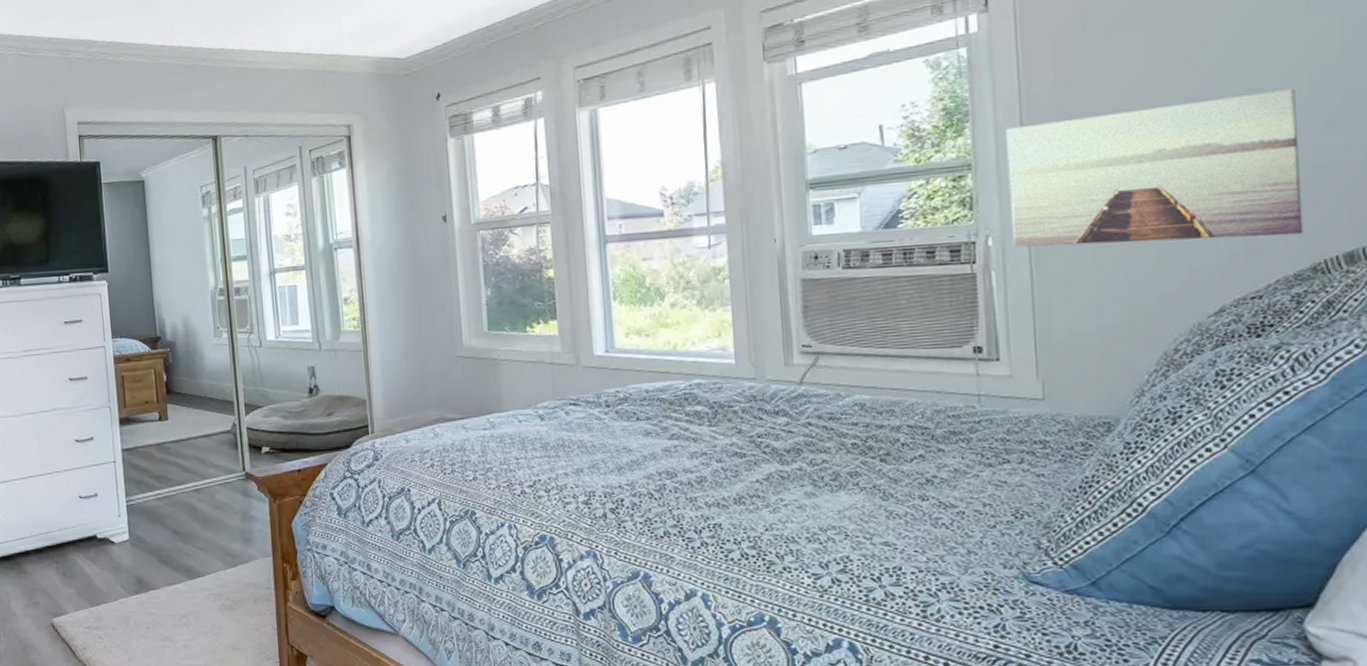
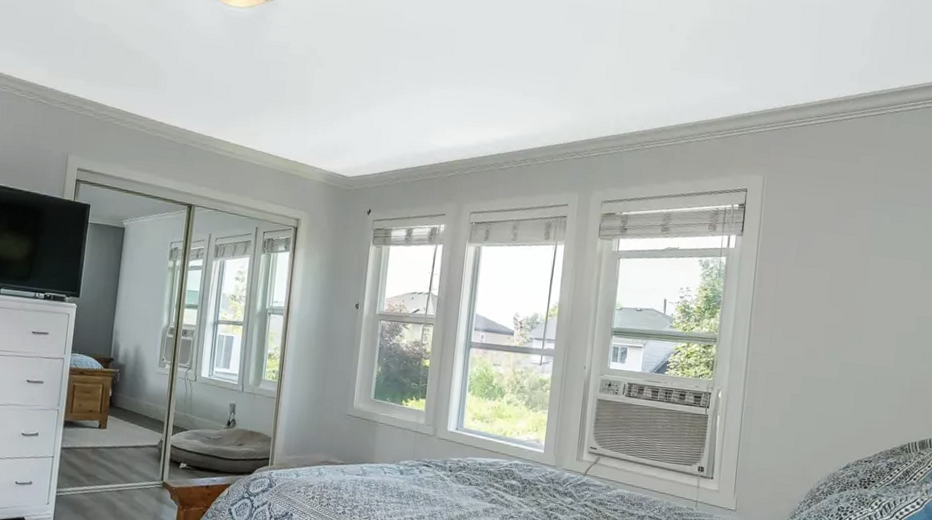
wall art: present [1006,88,1304,248] -> none [734,318,908,424]

